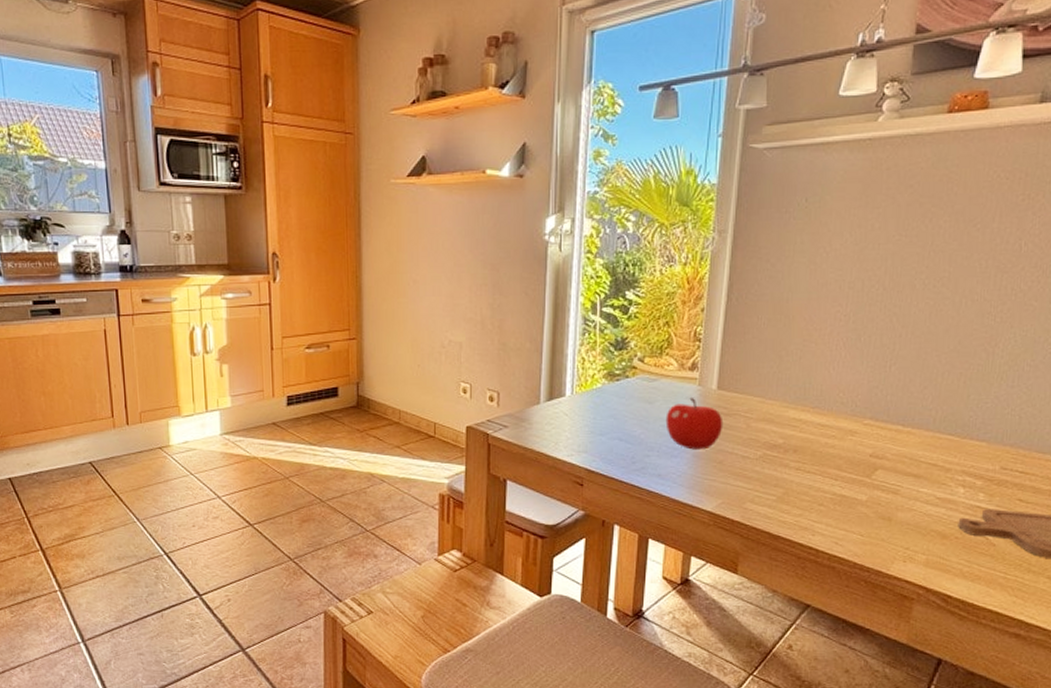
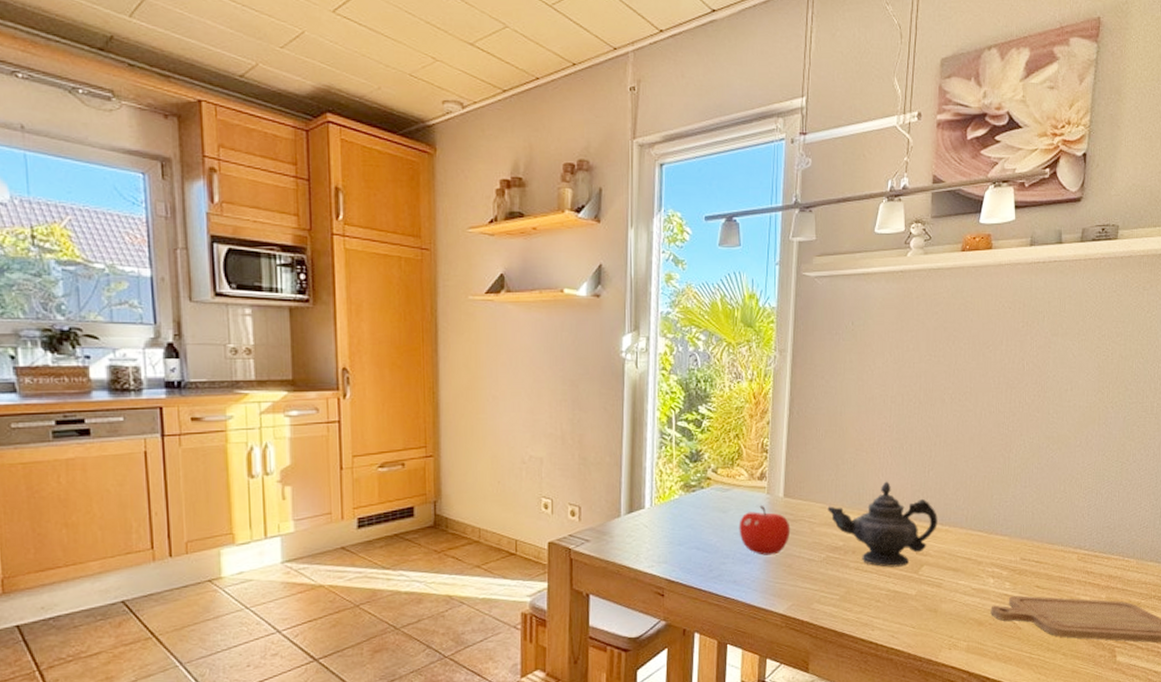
teapot: none [767,376,898,469] -> present [827,481,938,568]

